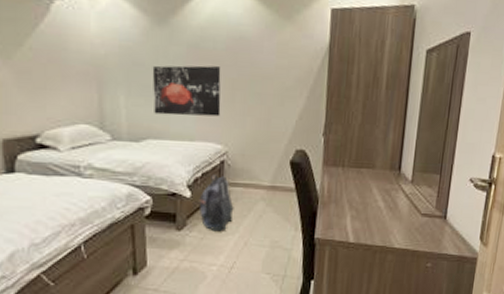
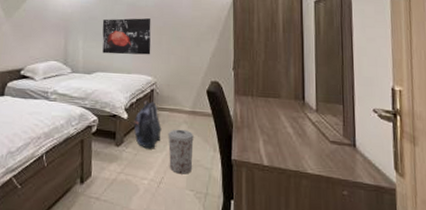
trash can: none [241,207,273,257] -> present [168,129,194,174]

